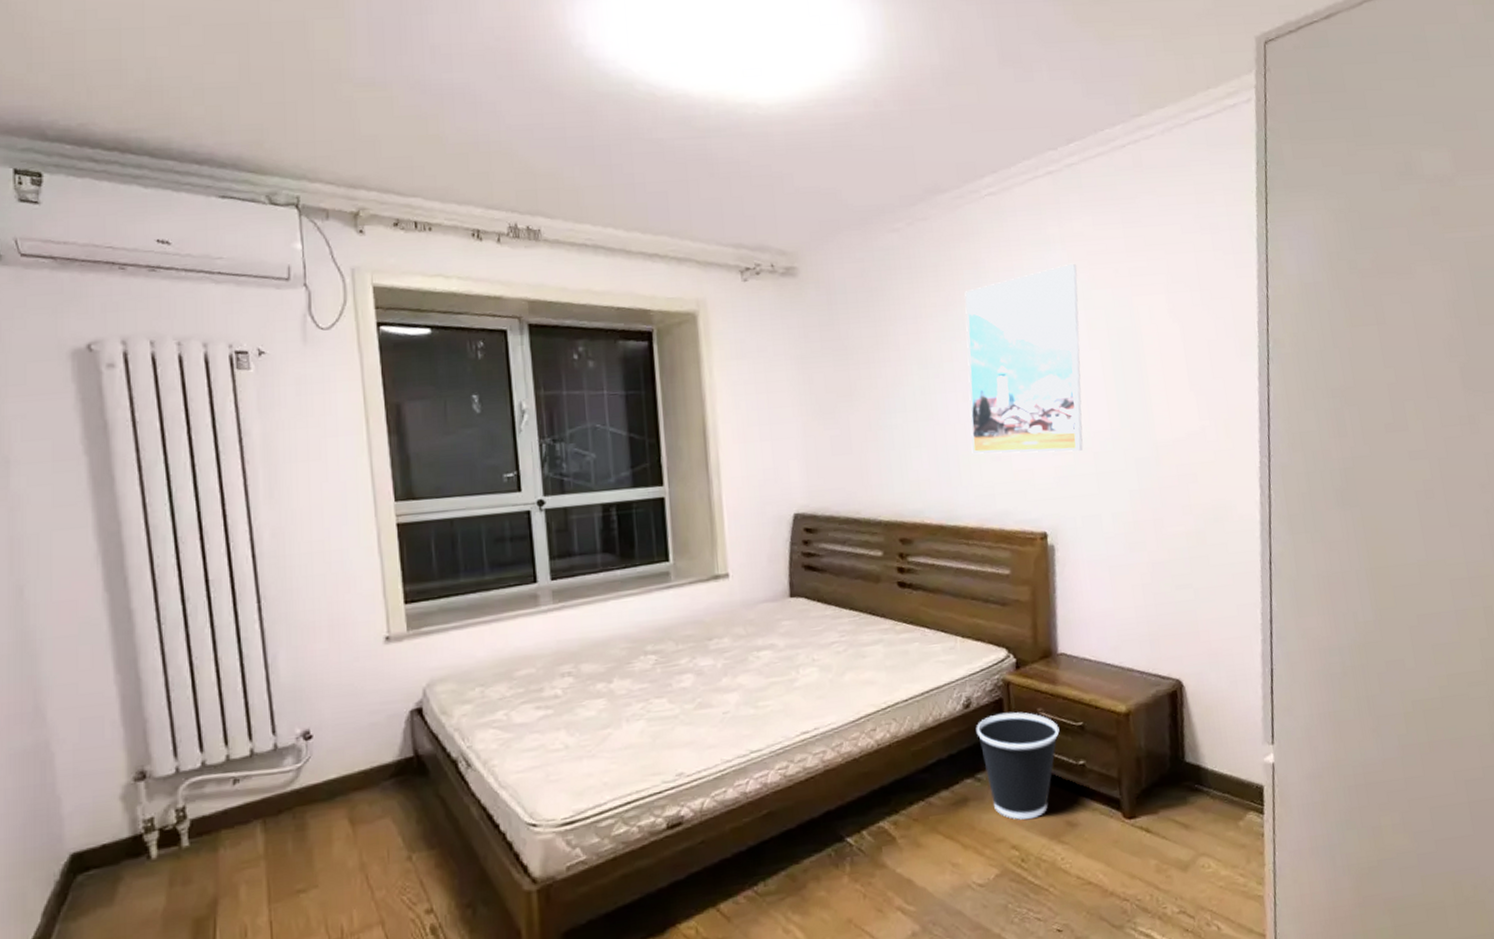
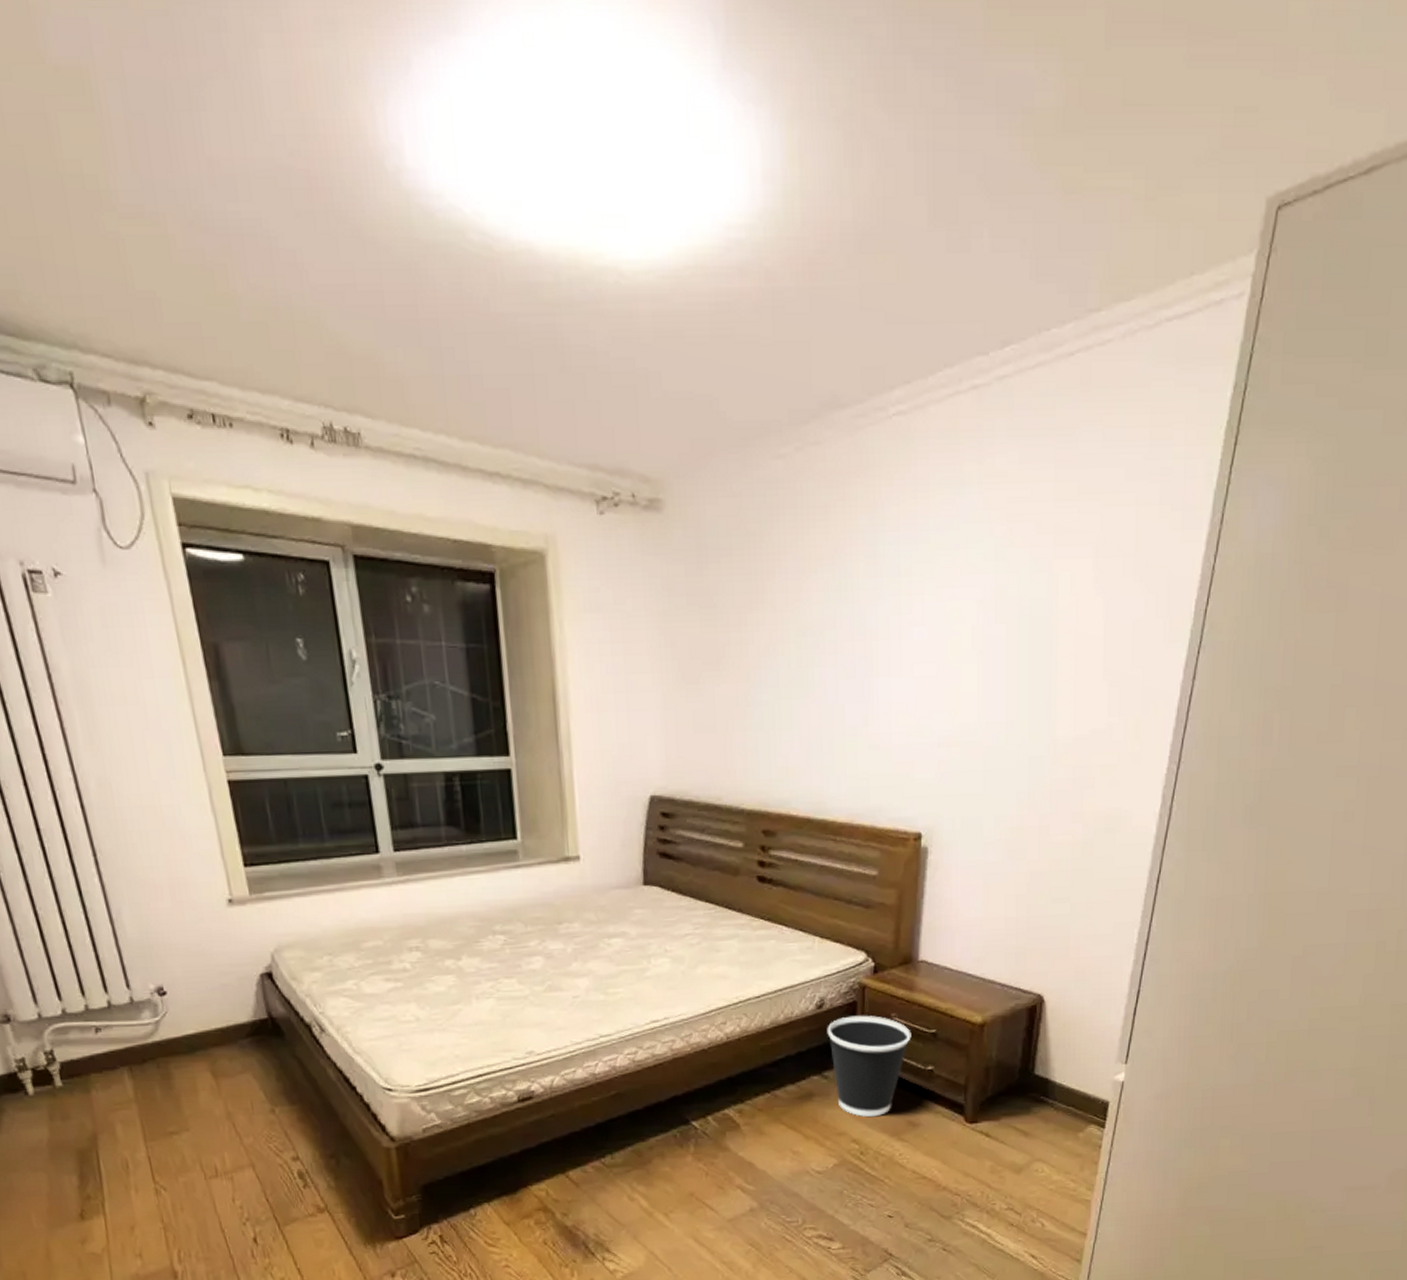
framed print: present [965,263,1083,454] -> none [848,512,993,744]

